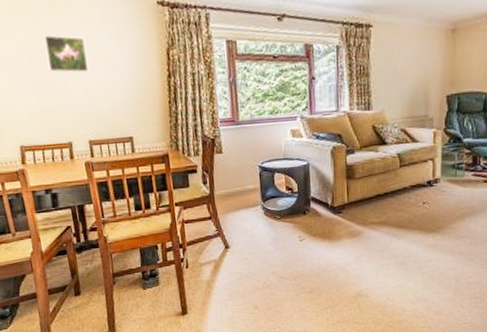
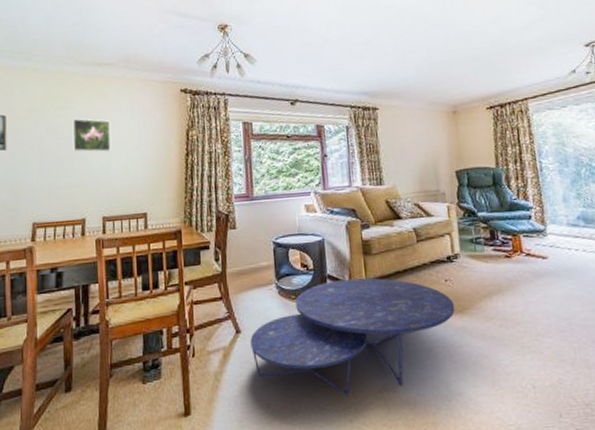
nesting table: none [238,200,430,300] -> present [250,278,455,396]

